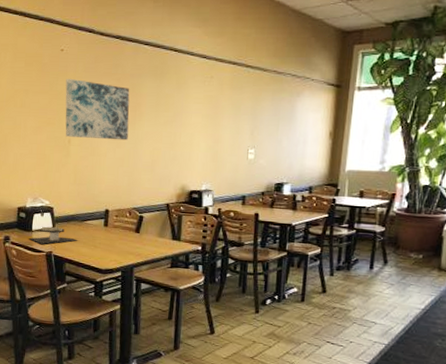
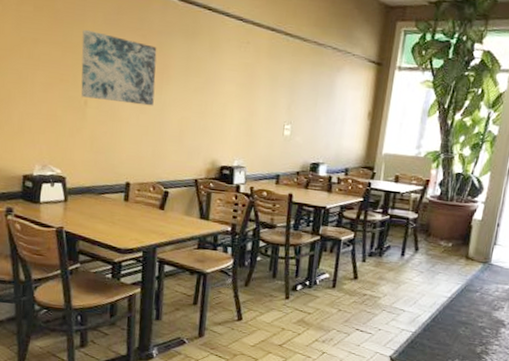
napkin holder: present [30,226,78,244] -> none [37,198,94,219]

